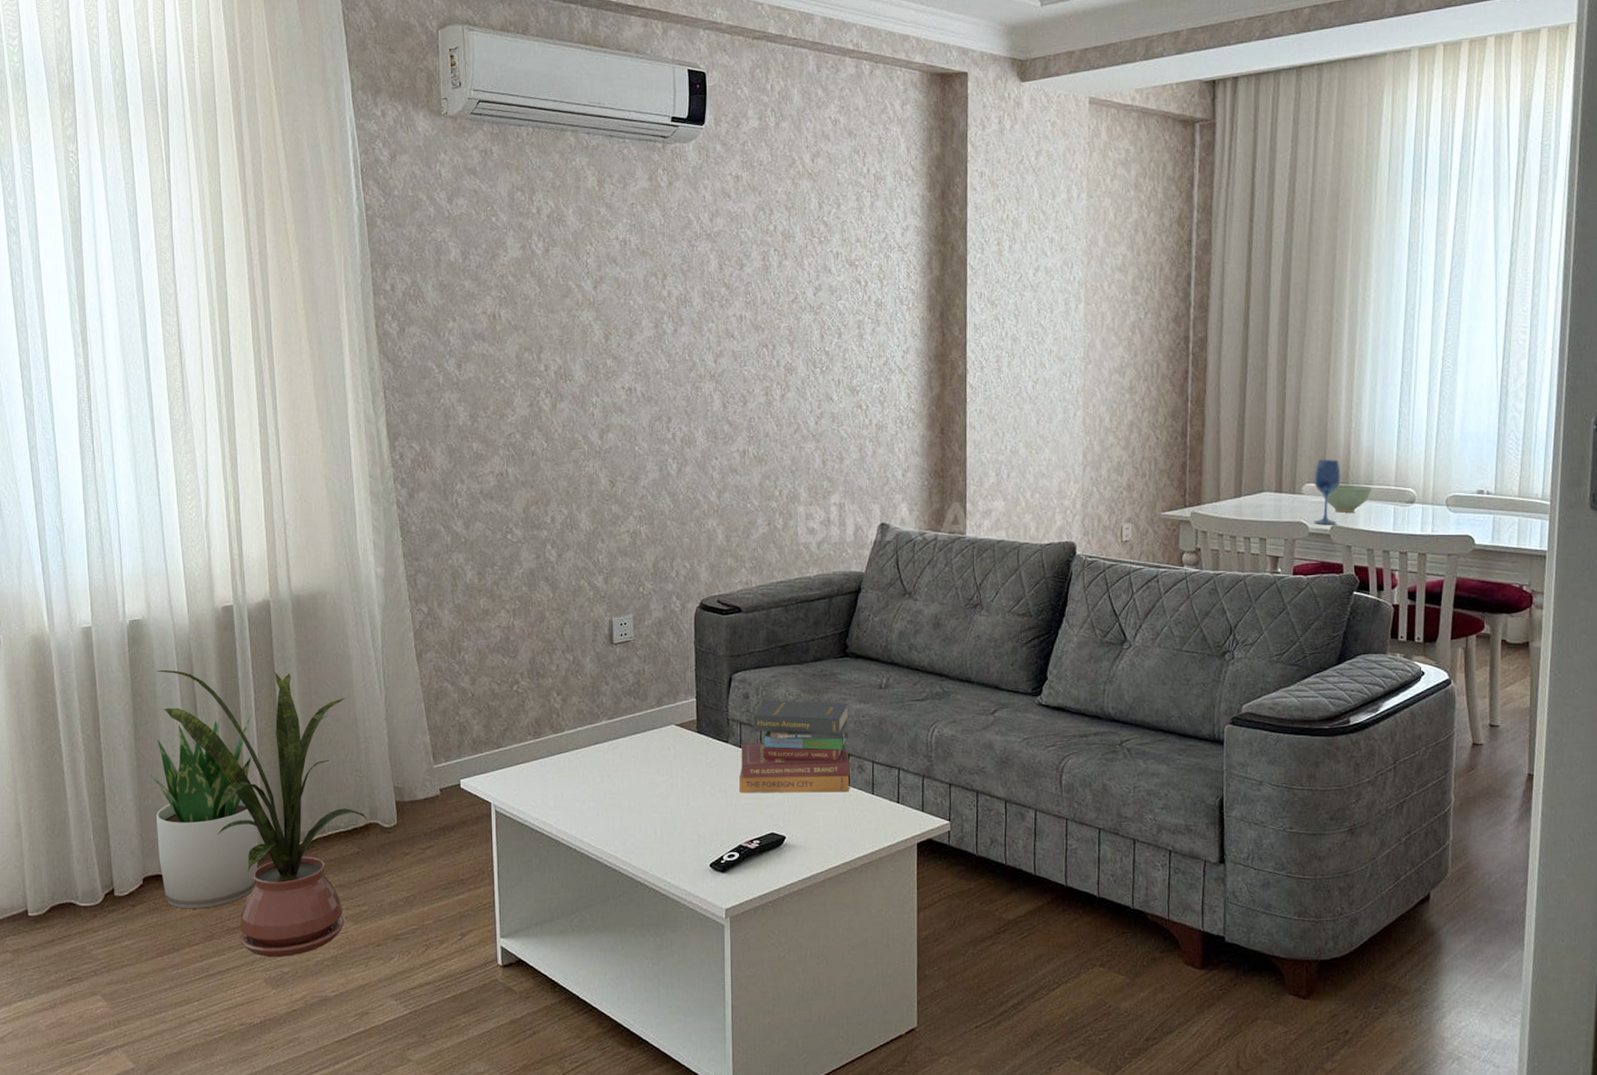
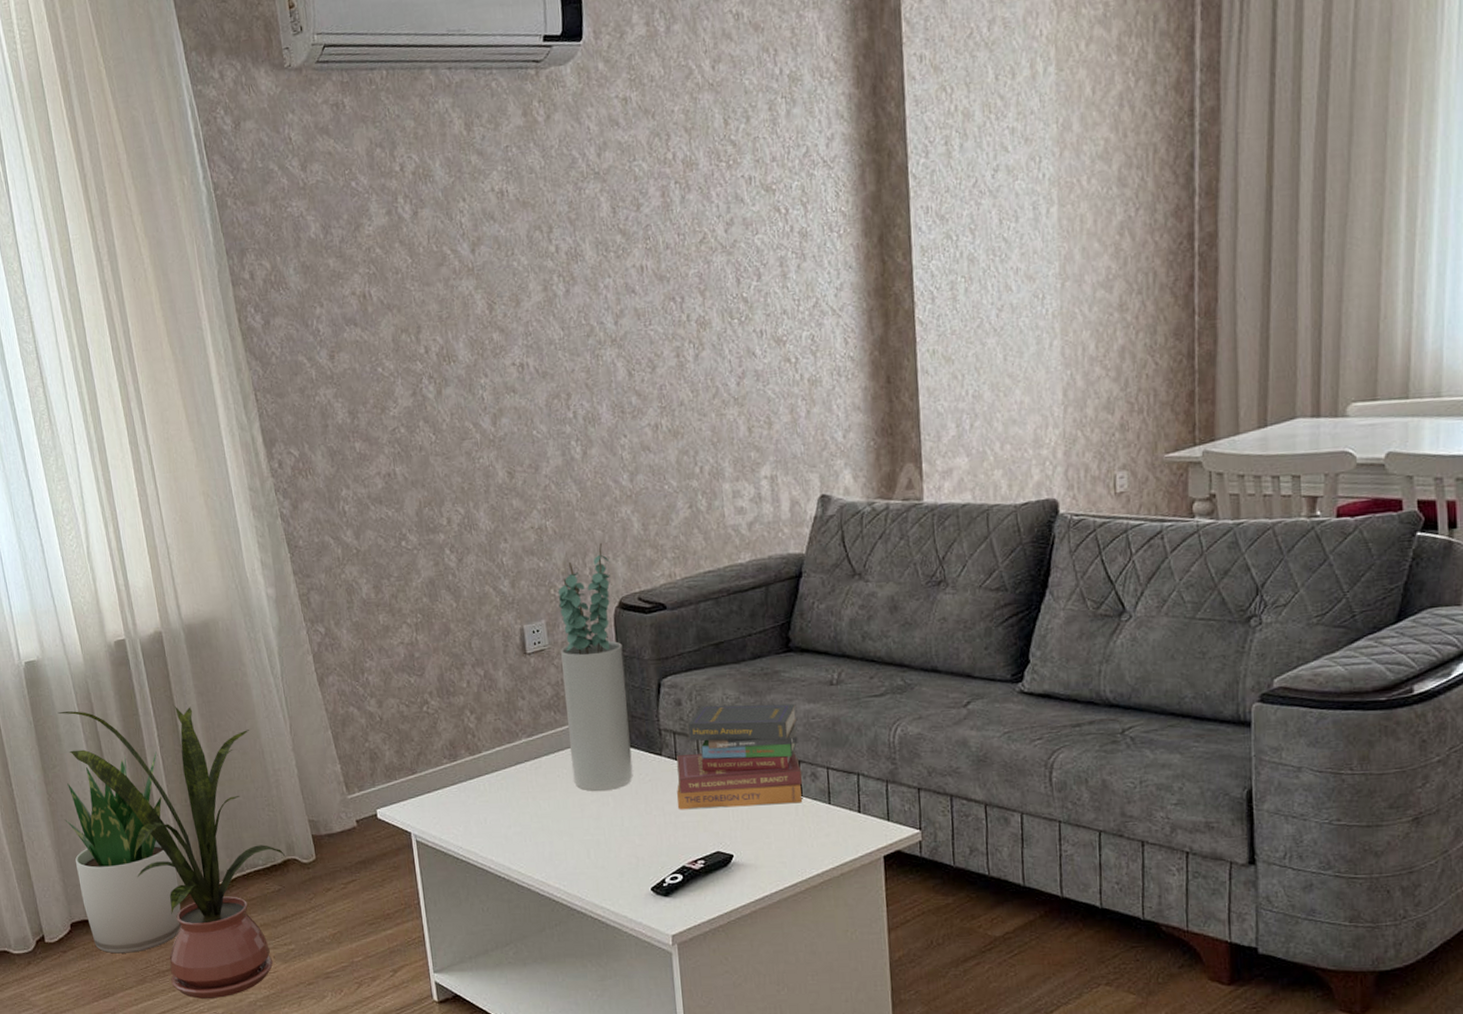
vase: none [643,550,701,772] -> present [558,543,633,791]
wineglass: present [1314,460,1341,525] -> none [1362,369,1399,453]
bowl: present [1322,484,1373,513] -> none [1373,398,1442,436]

